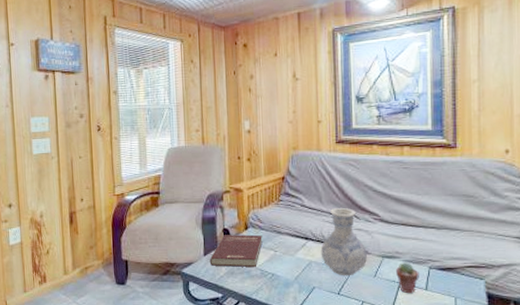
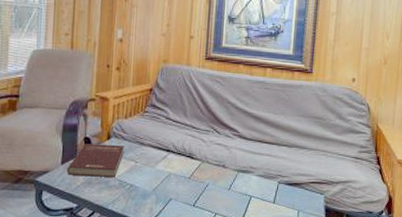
vase: present [320,207,367,276] -> none [180,122,224,189]
potted succulent: present [395,261,419,294] -> none [248,176,269,207]

